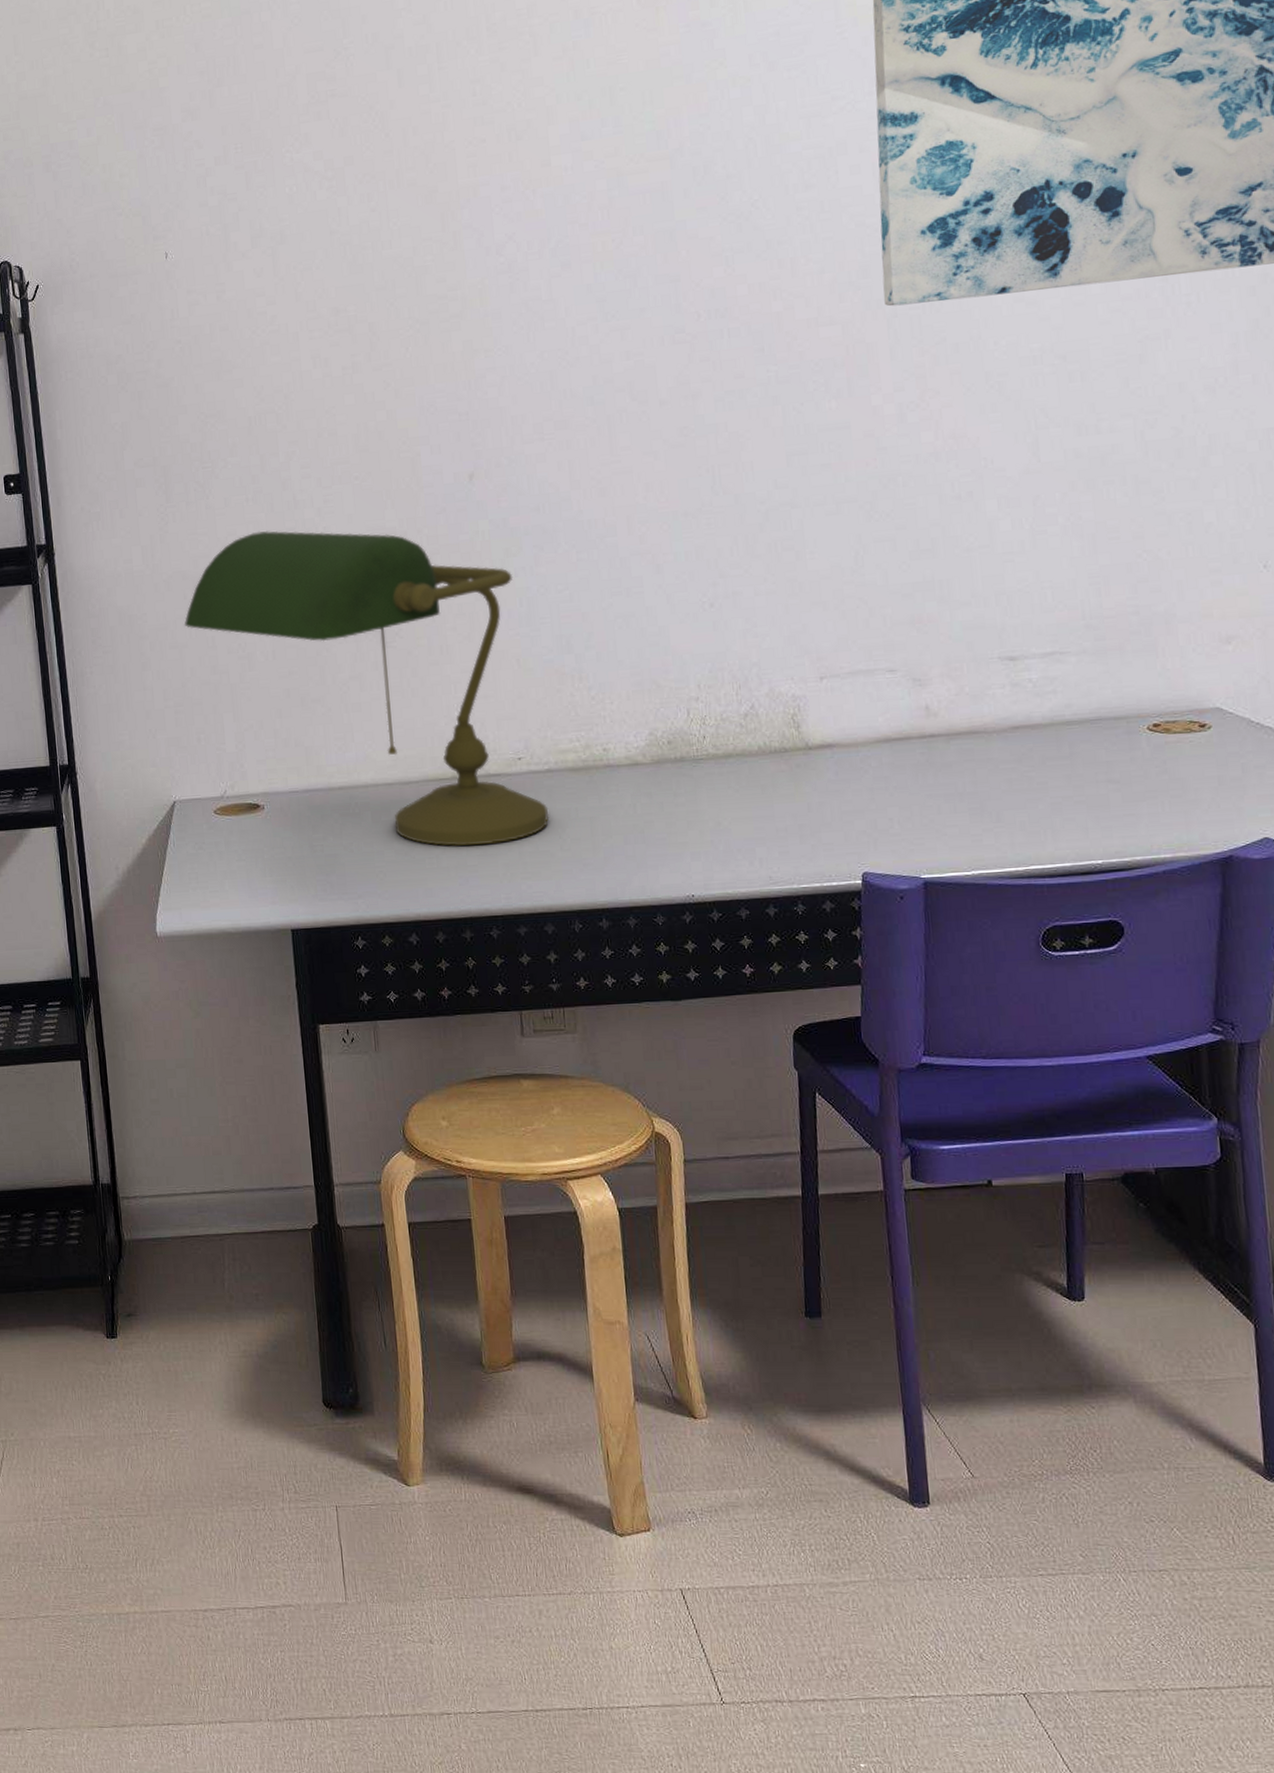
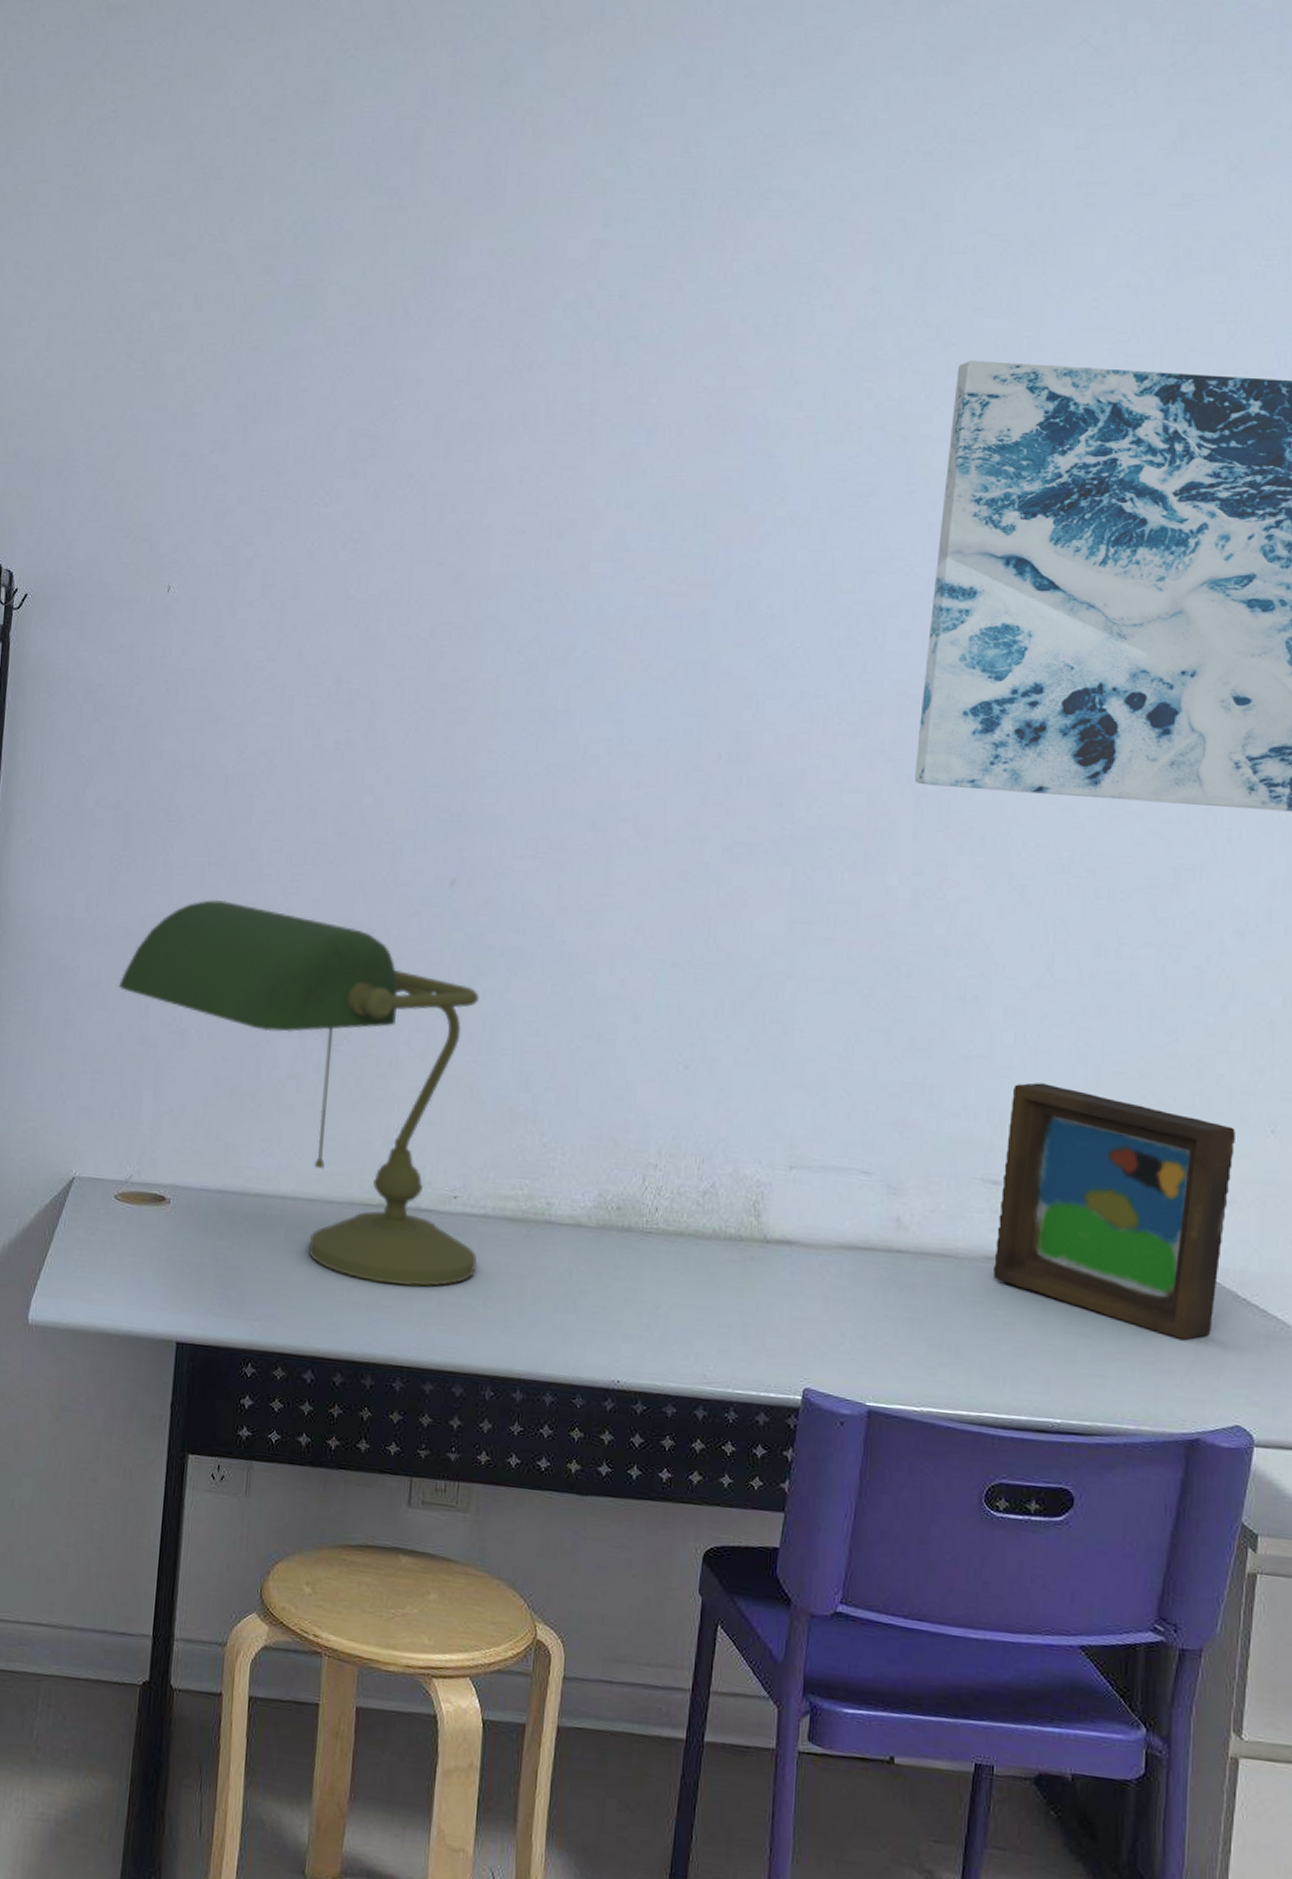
picture frame: none [1016,560,1231,771] -> present [993,1082,1235,1341]

